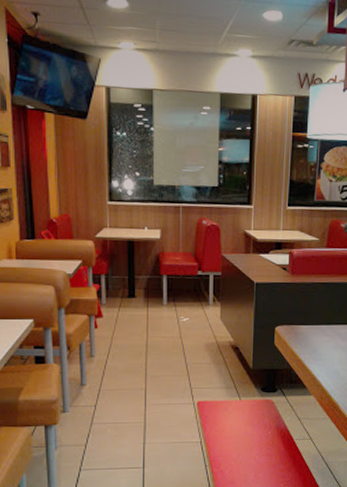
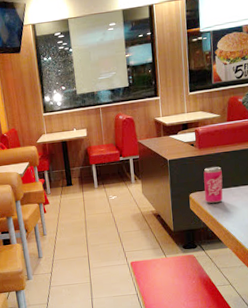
beverage can: none [292,297,315,342] -> present [203,166,223,204]

